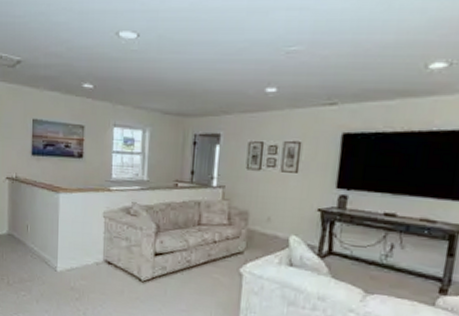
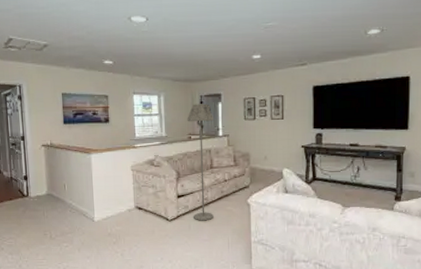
floor lamp: none [171,144,208,288] -> present [187,104,214,221]

